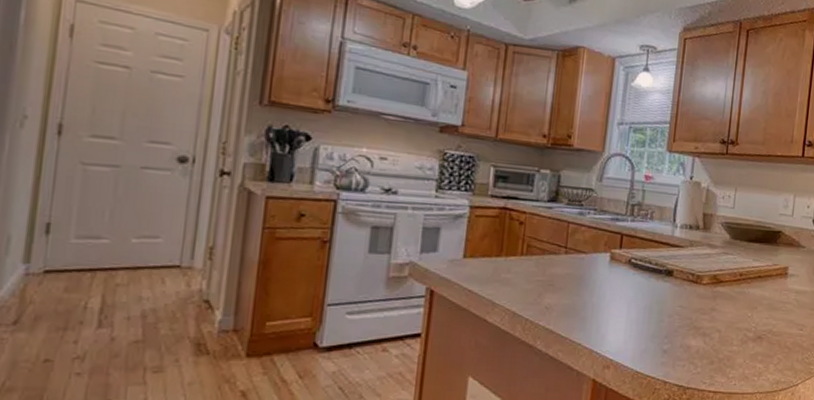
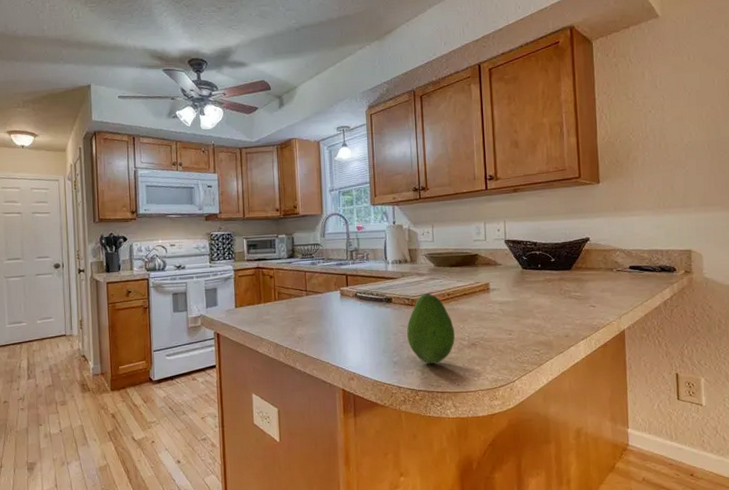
fruit: none [684,269,741,356] -> present [406,292,455,364]

